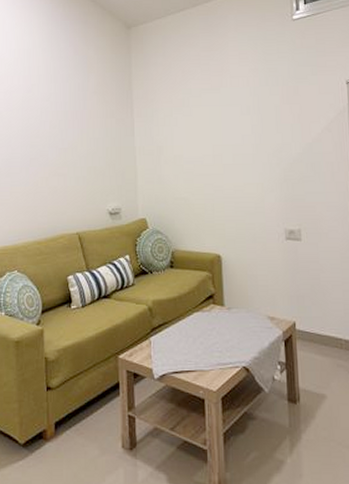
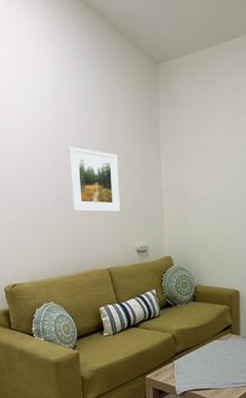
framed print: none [39,107,91,173] -> present [68,146,120,212]

